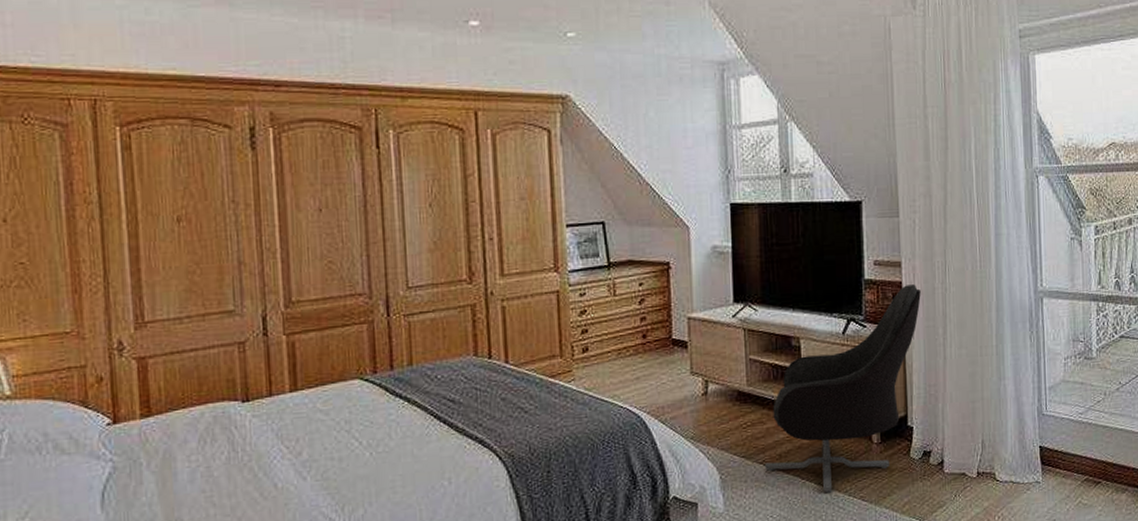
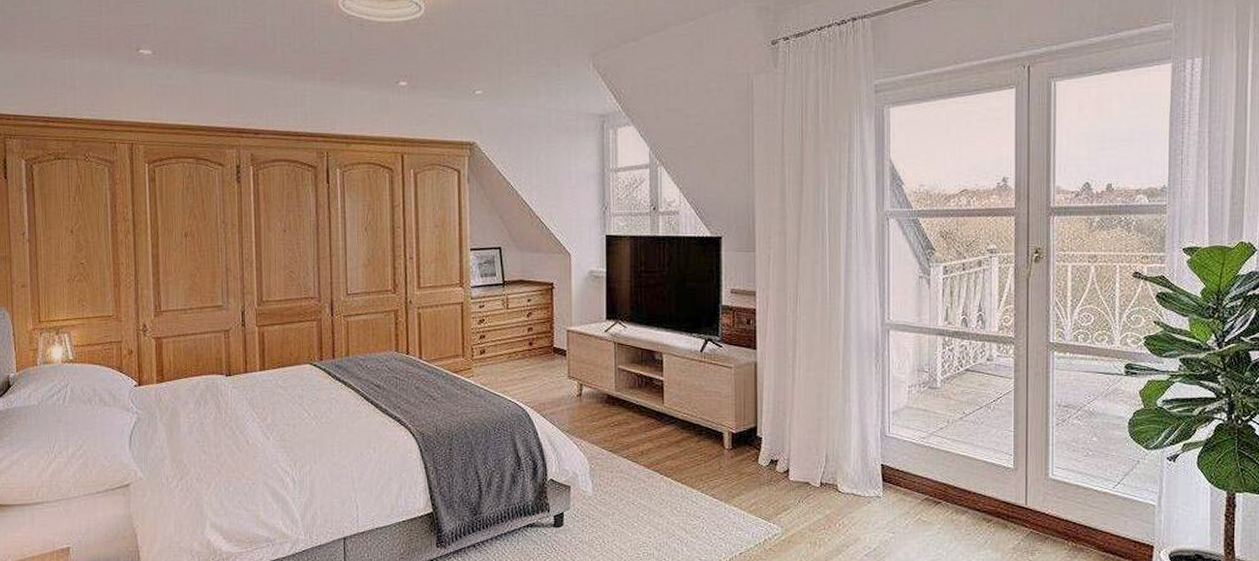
armchair: present [764,284,921,493] -> none [628,312,773,488]

